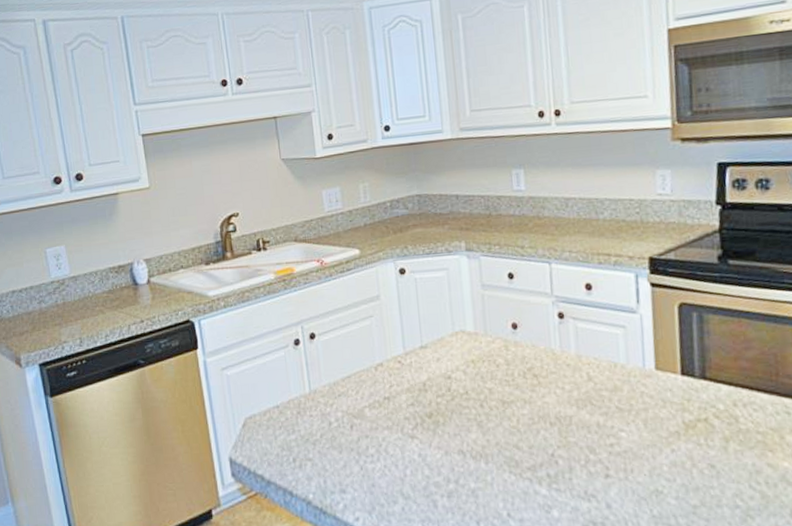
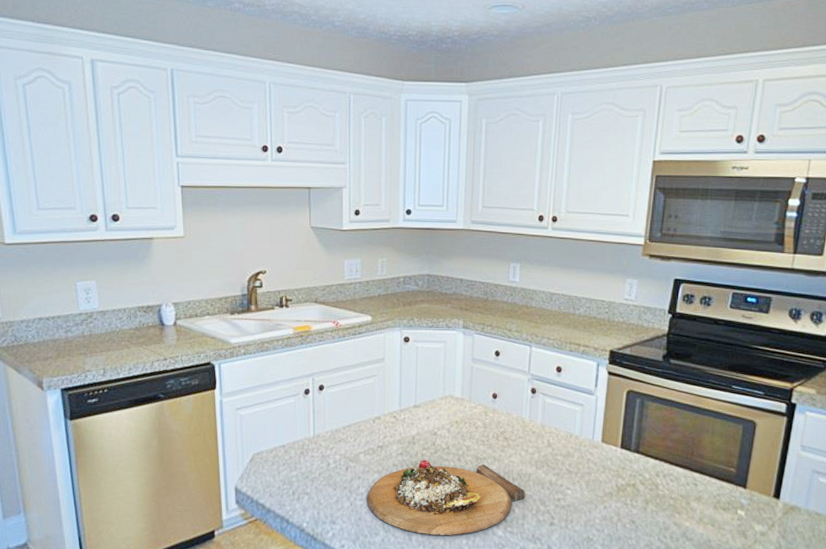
cutting board: none [378,409,570,500] -> present [366,460,526,536]

